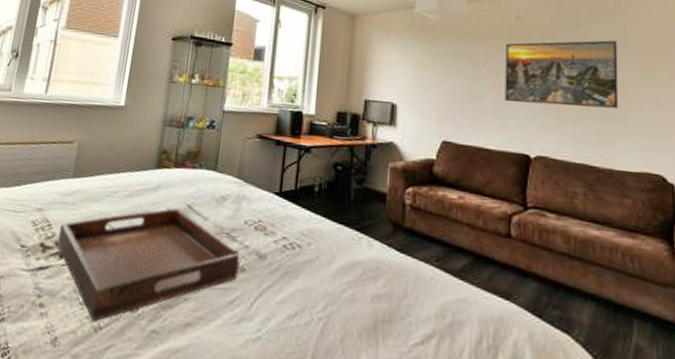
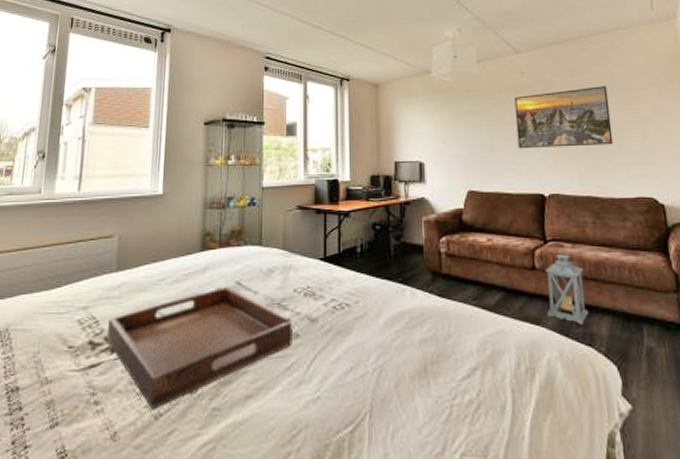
lantern: none [519,225,568,308] -> present [545,255,588,325]

